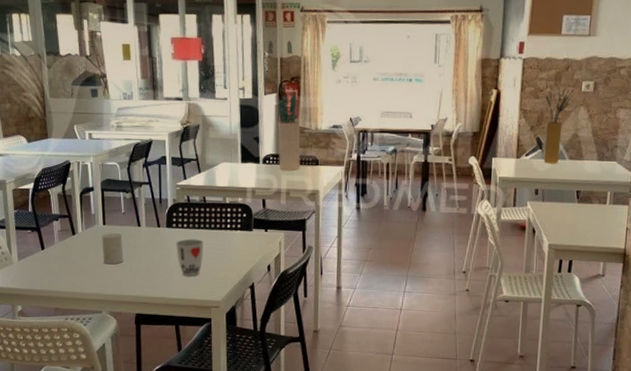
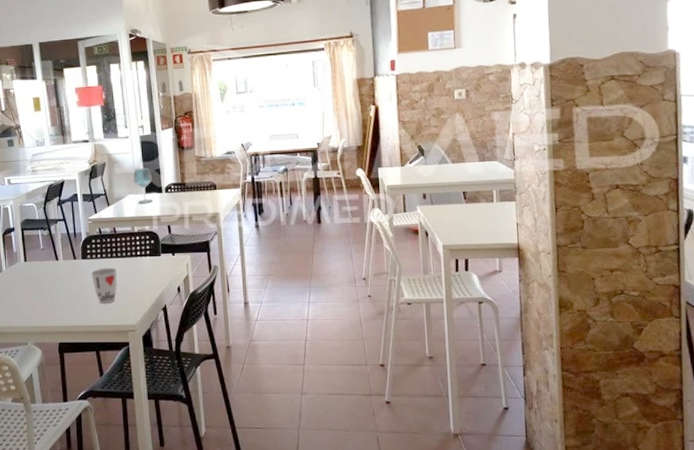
cup: present [102,233,124,265] -> none [24,268,45,298]
wine glass: none [229,134,250,174] -> present [133,167,153,204]
vase: present [277,87,301,172] -> none [175,120,200,198]
vase: present [543,87,576,164] -> none [421,96,449,169]

